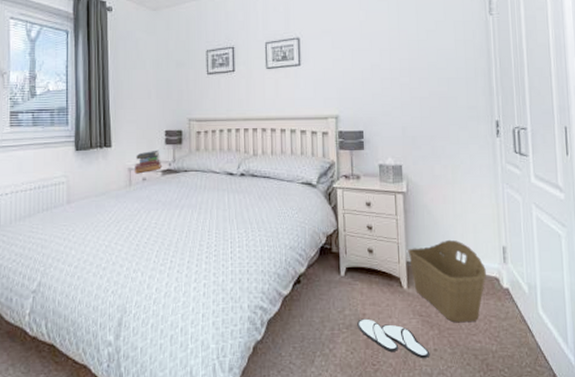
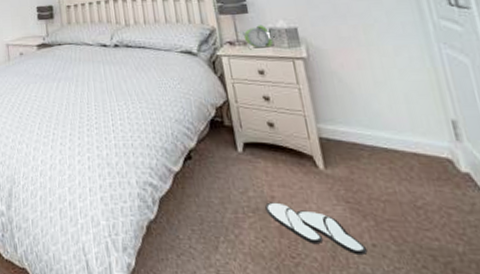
books: present [135,150,162,174] -> none [12,25,36,49]
alarm clock: none [357,161,383,182] -> present [242,25,275,49]
wicker basket: present [408,239,486,323] -> none [318,111,433,214]

